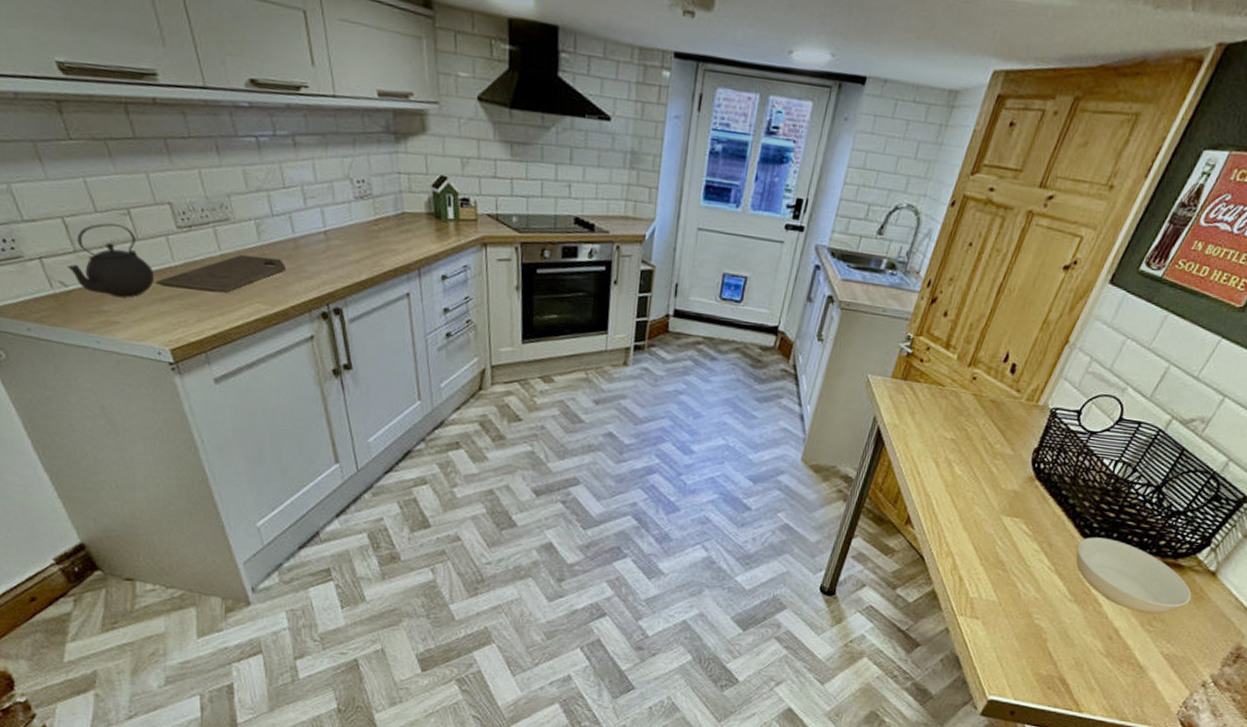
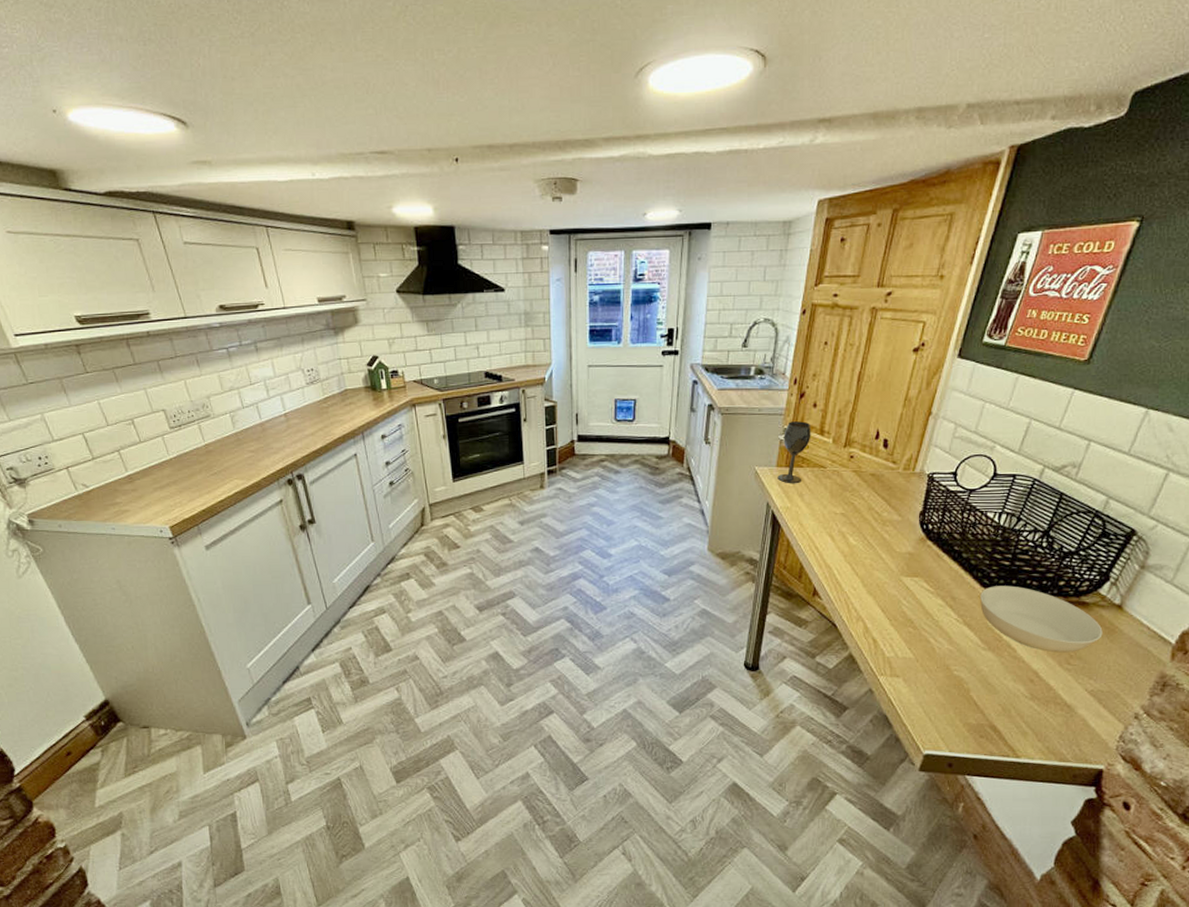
kettle: present [67,222,155,297] -> none [88,432,155,490]
cutting board: present [155,254,286,292] -> none [155,441,256,476]
wine glass: none [890,329,937,399] -> present [777,421,811,483]

